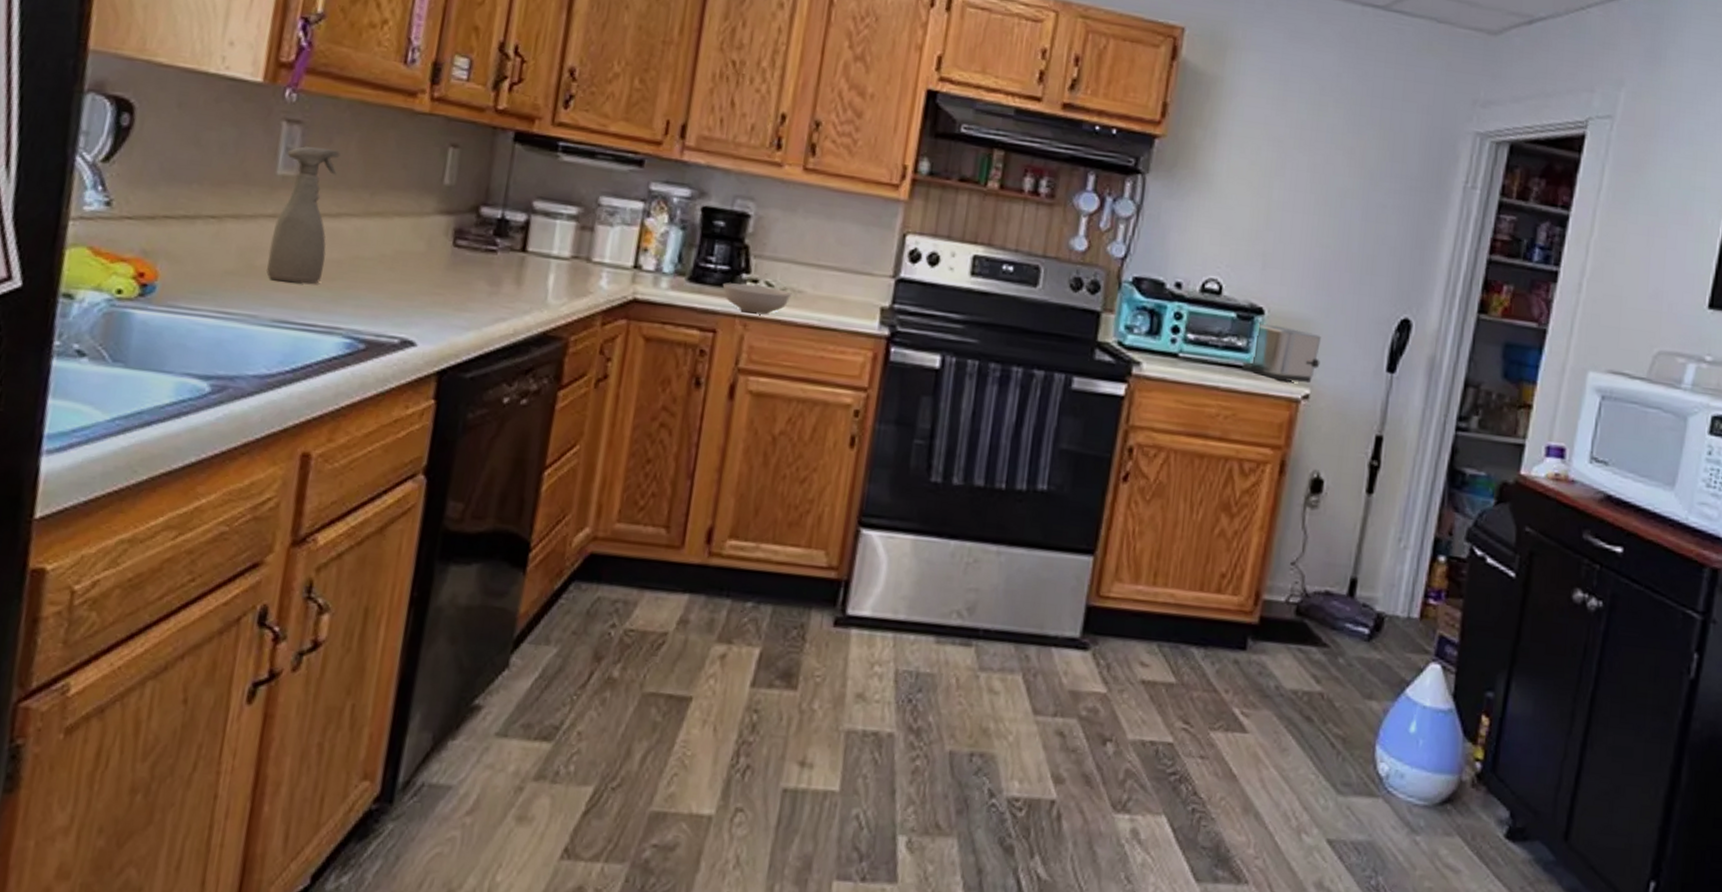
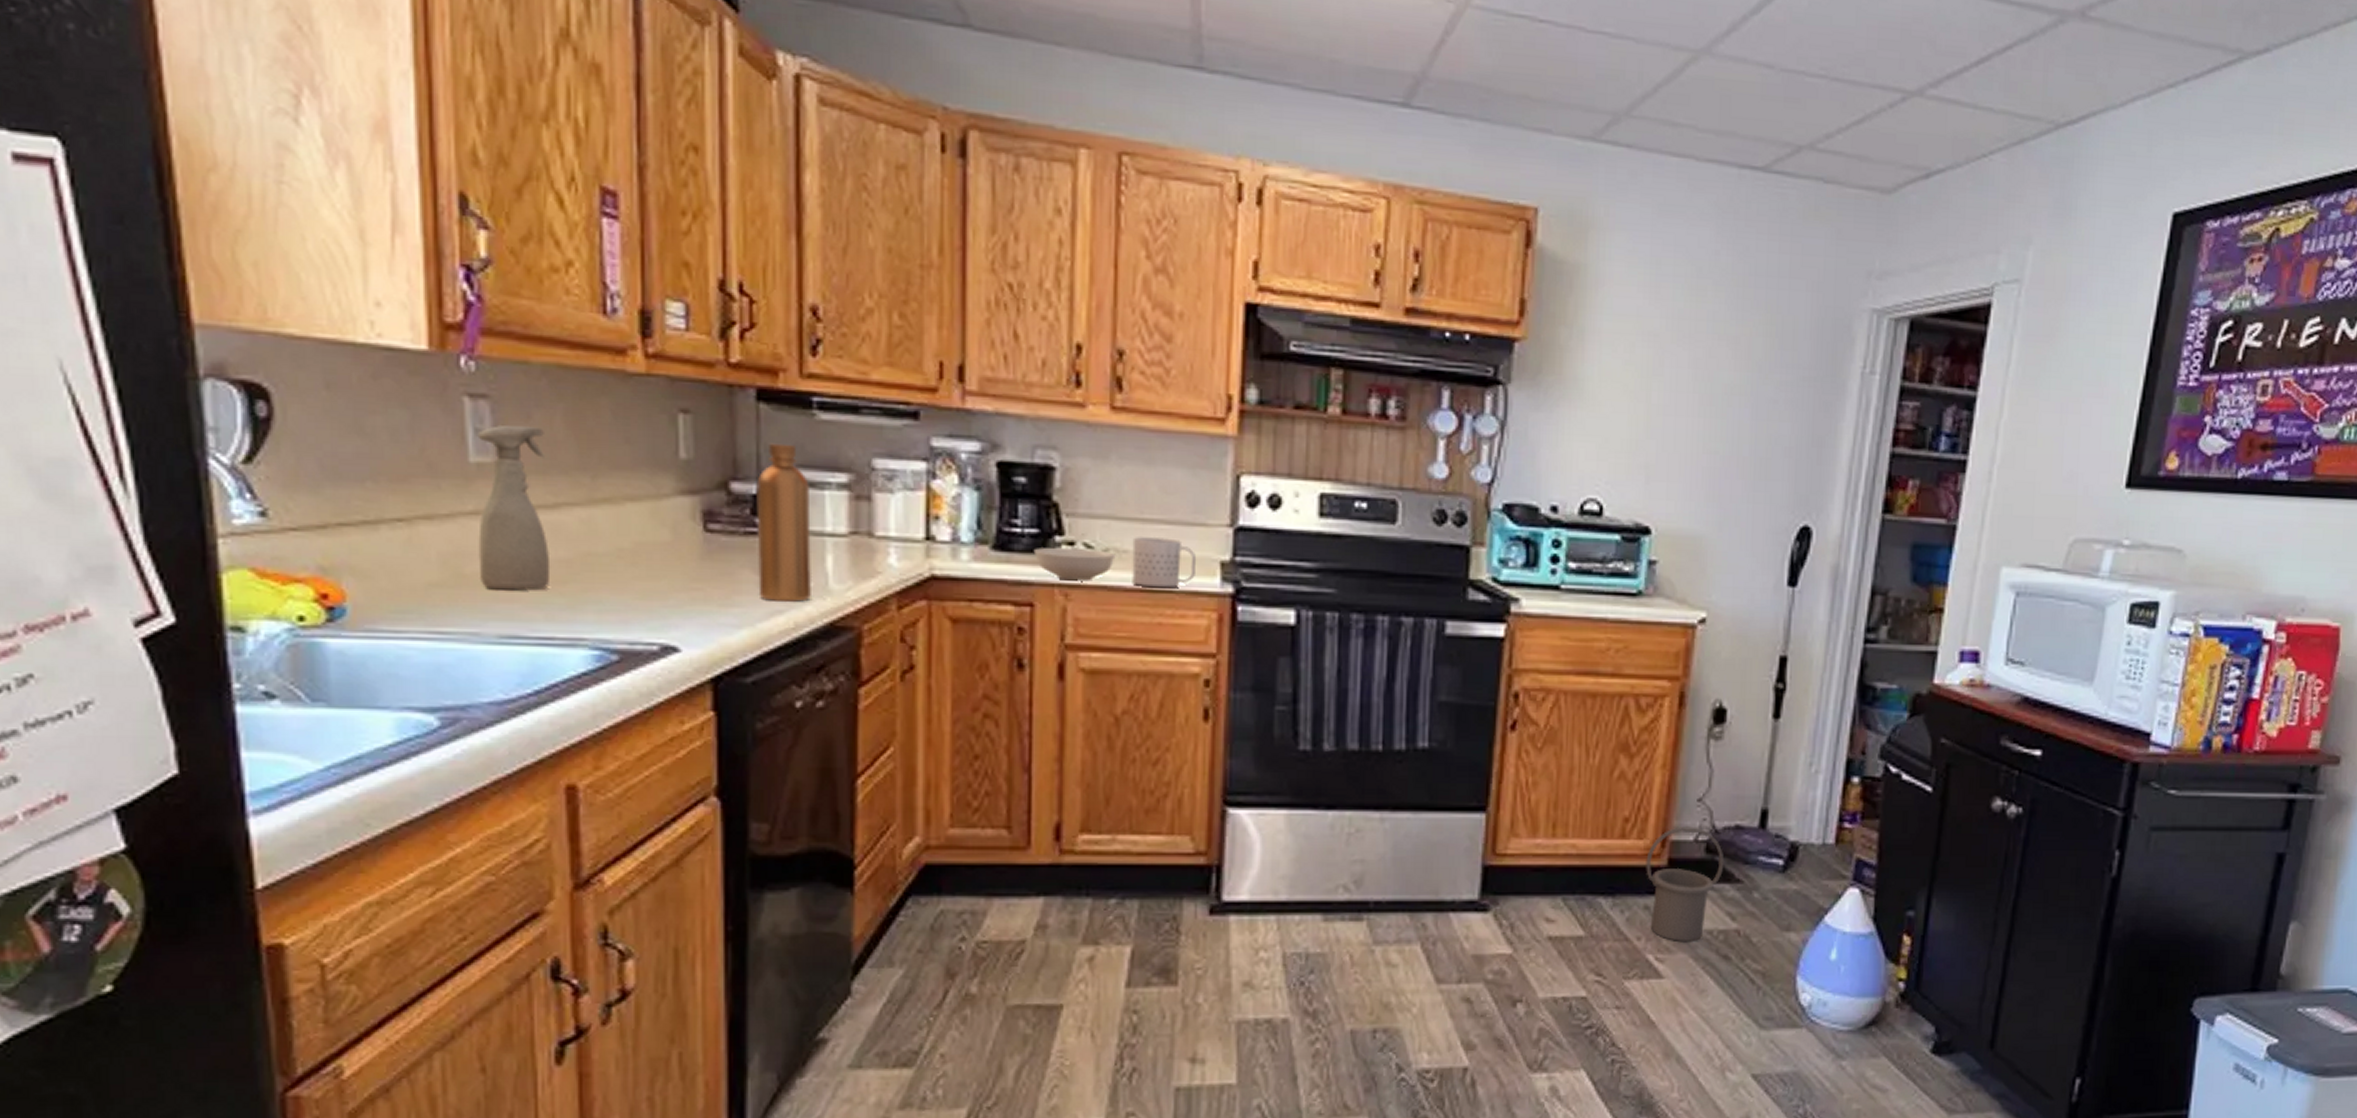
bottle: none [488,177,545,312] -> present [756,443,813,602]
mug: none [802,280,860,327] -> present [1132,537,1196,589]
bucket: none [1238,587,1313,700] -> present [1646,826,1725,941]
toaster: present [1242,324,1321,384] -> none [1631,545,1715,607]

